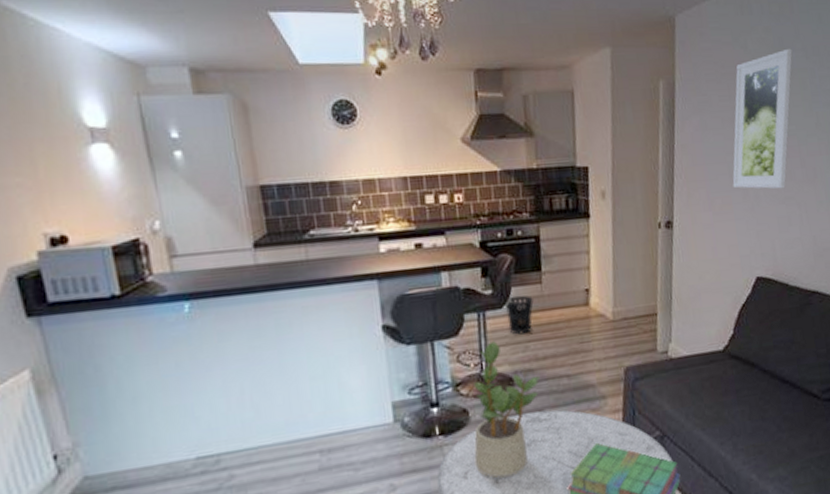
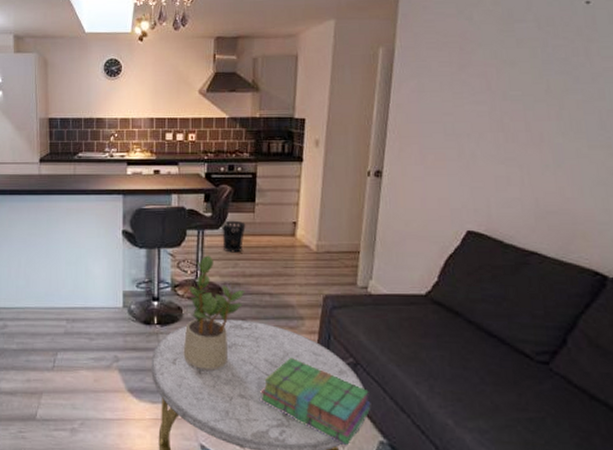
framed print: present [732,48,793,189] -> none [447,19,523,150]

